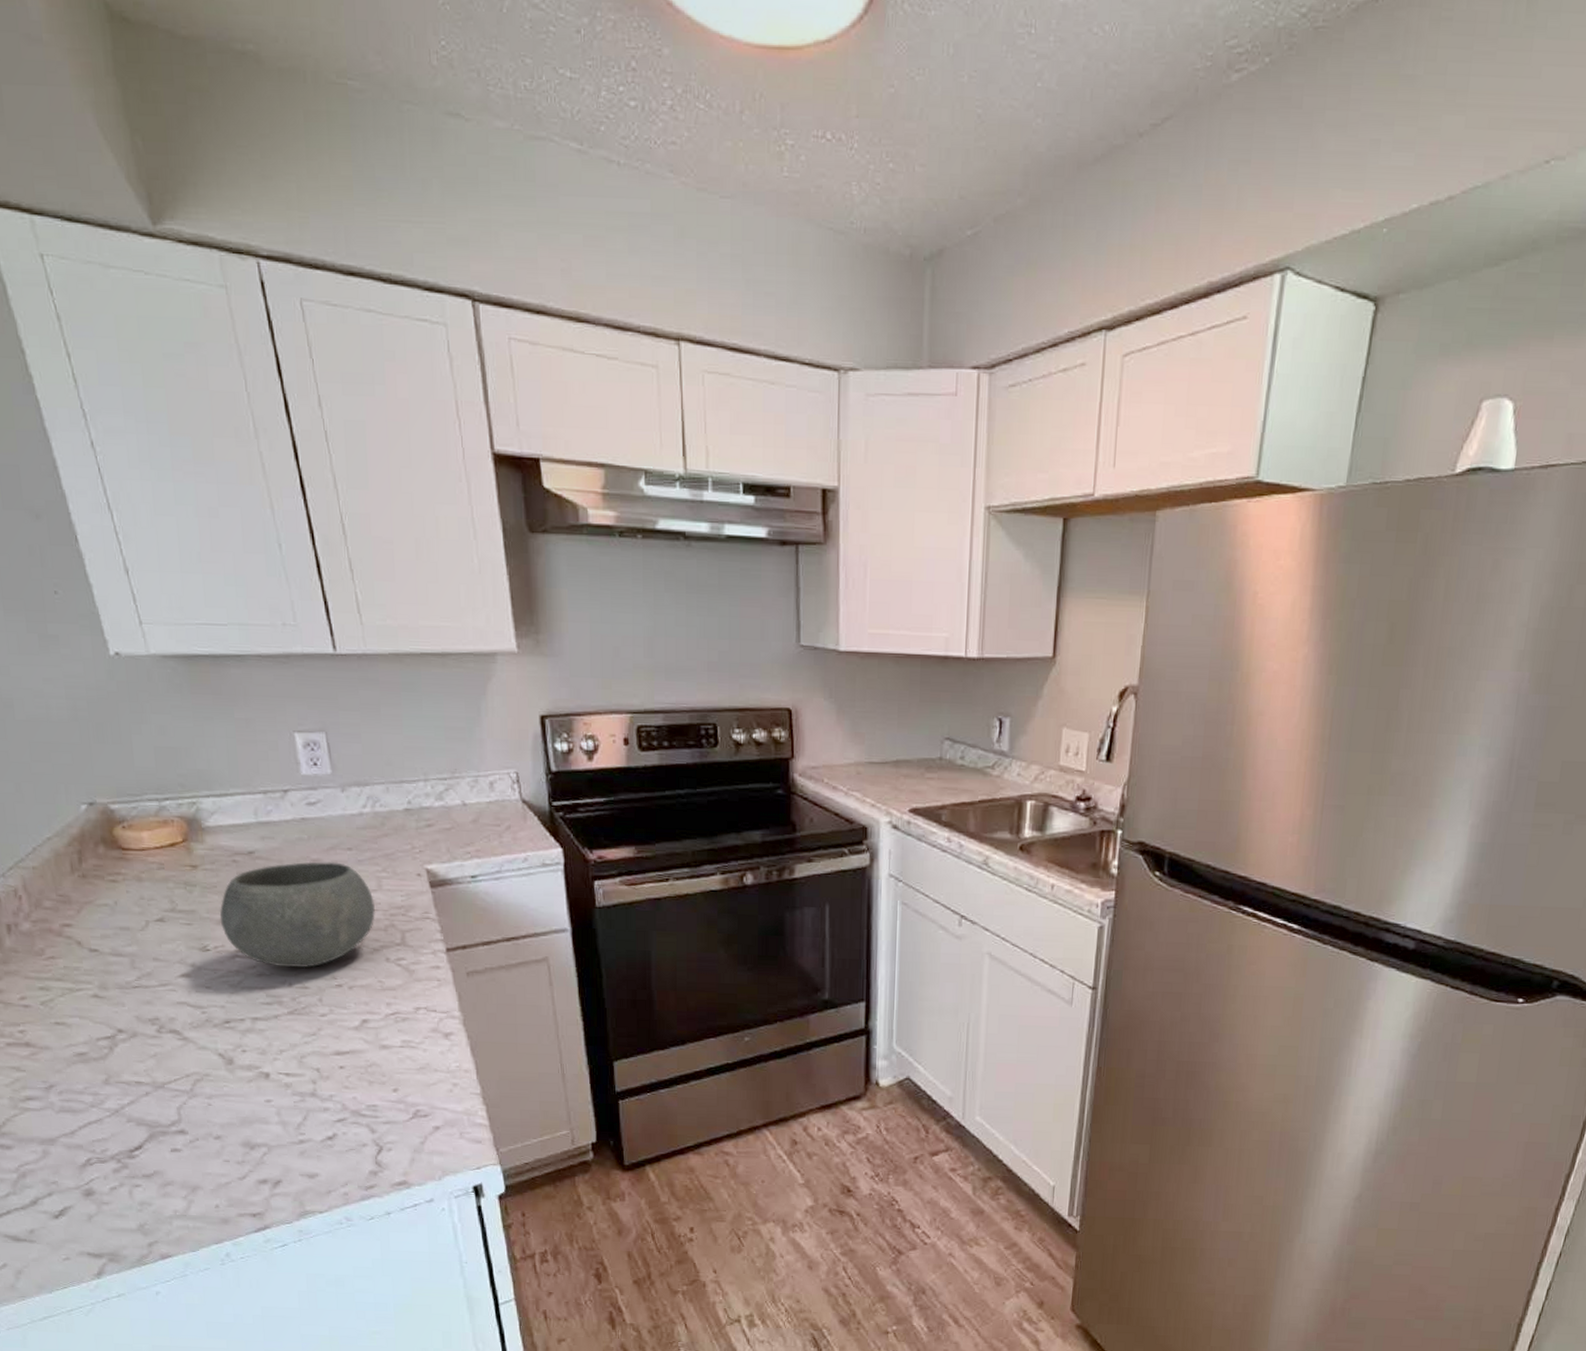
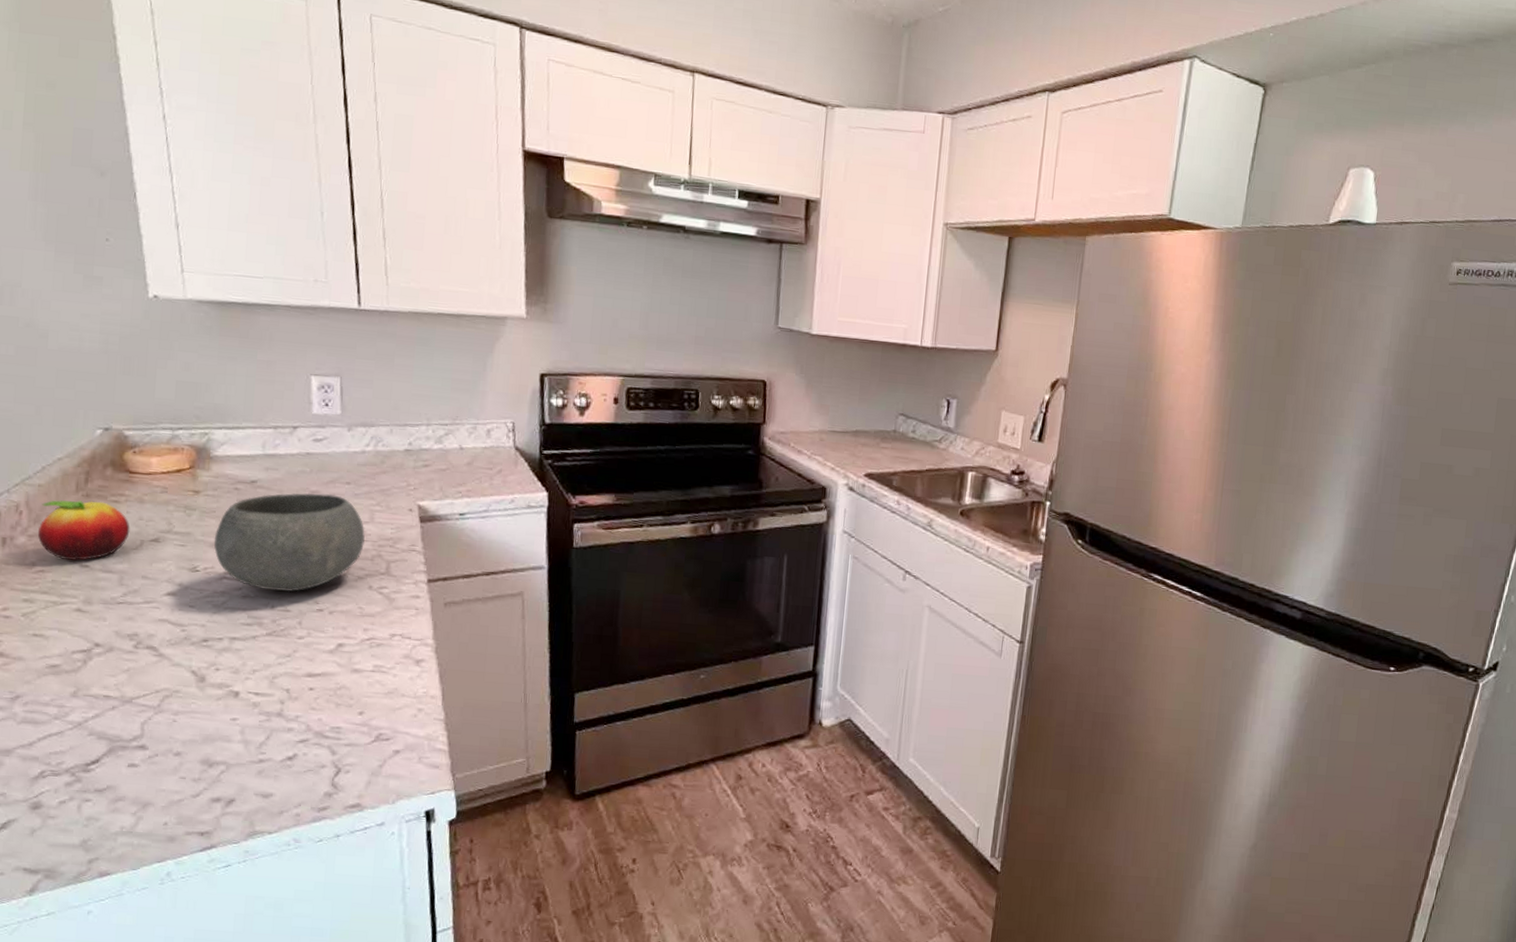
fruit: none [39,881,133,946] -> present [37,500,130,561]

